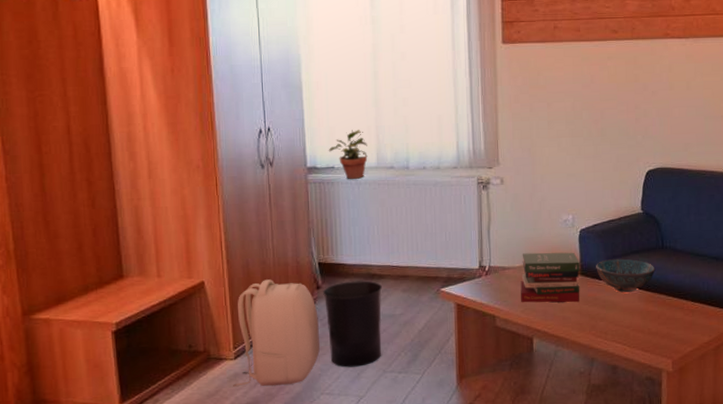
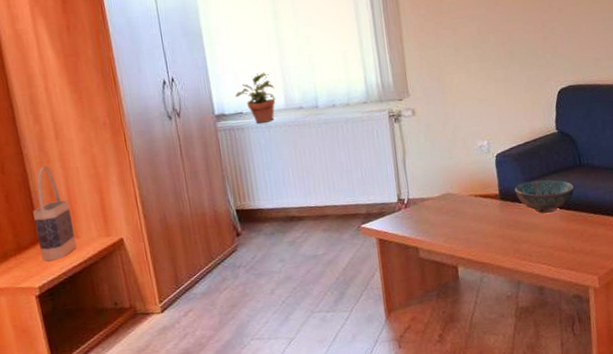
bag: none [118,204,158,298] -> present [33,166,77,262]
backpack: present [233,279,320,387] -> none [158,230,246,340]
waste bin: present [323,281,382,367] -> none [243,224,308,311]
books: present [520,252,581,303] -> none [440,177,501,232]

